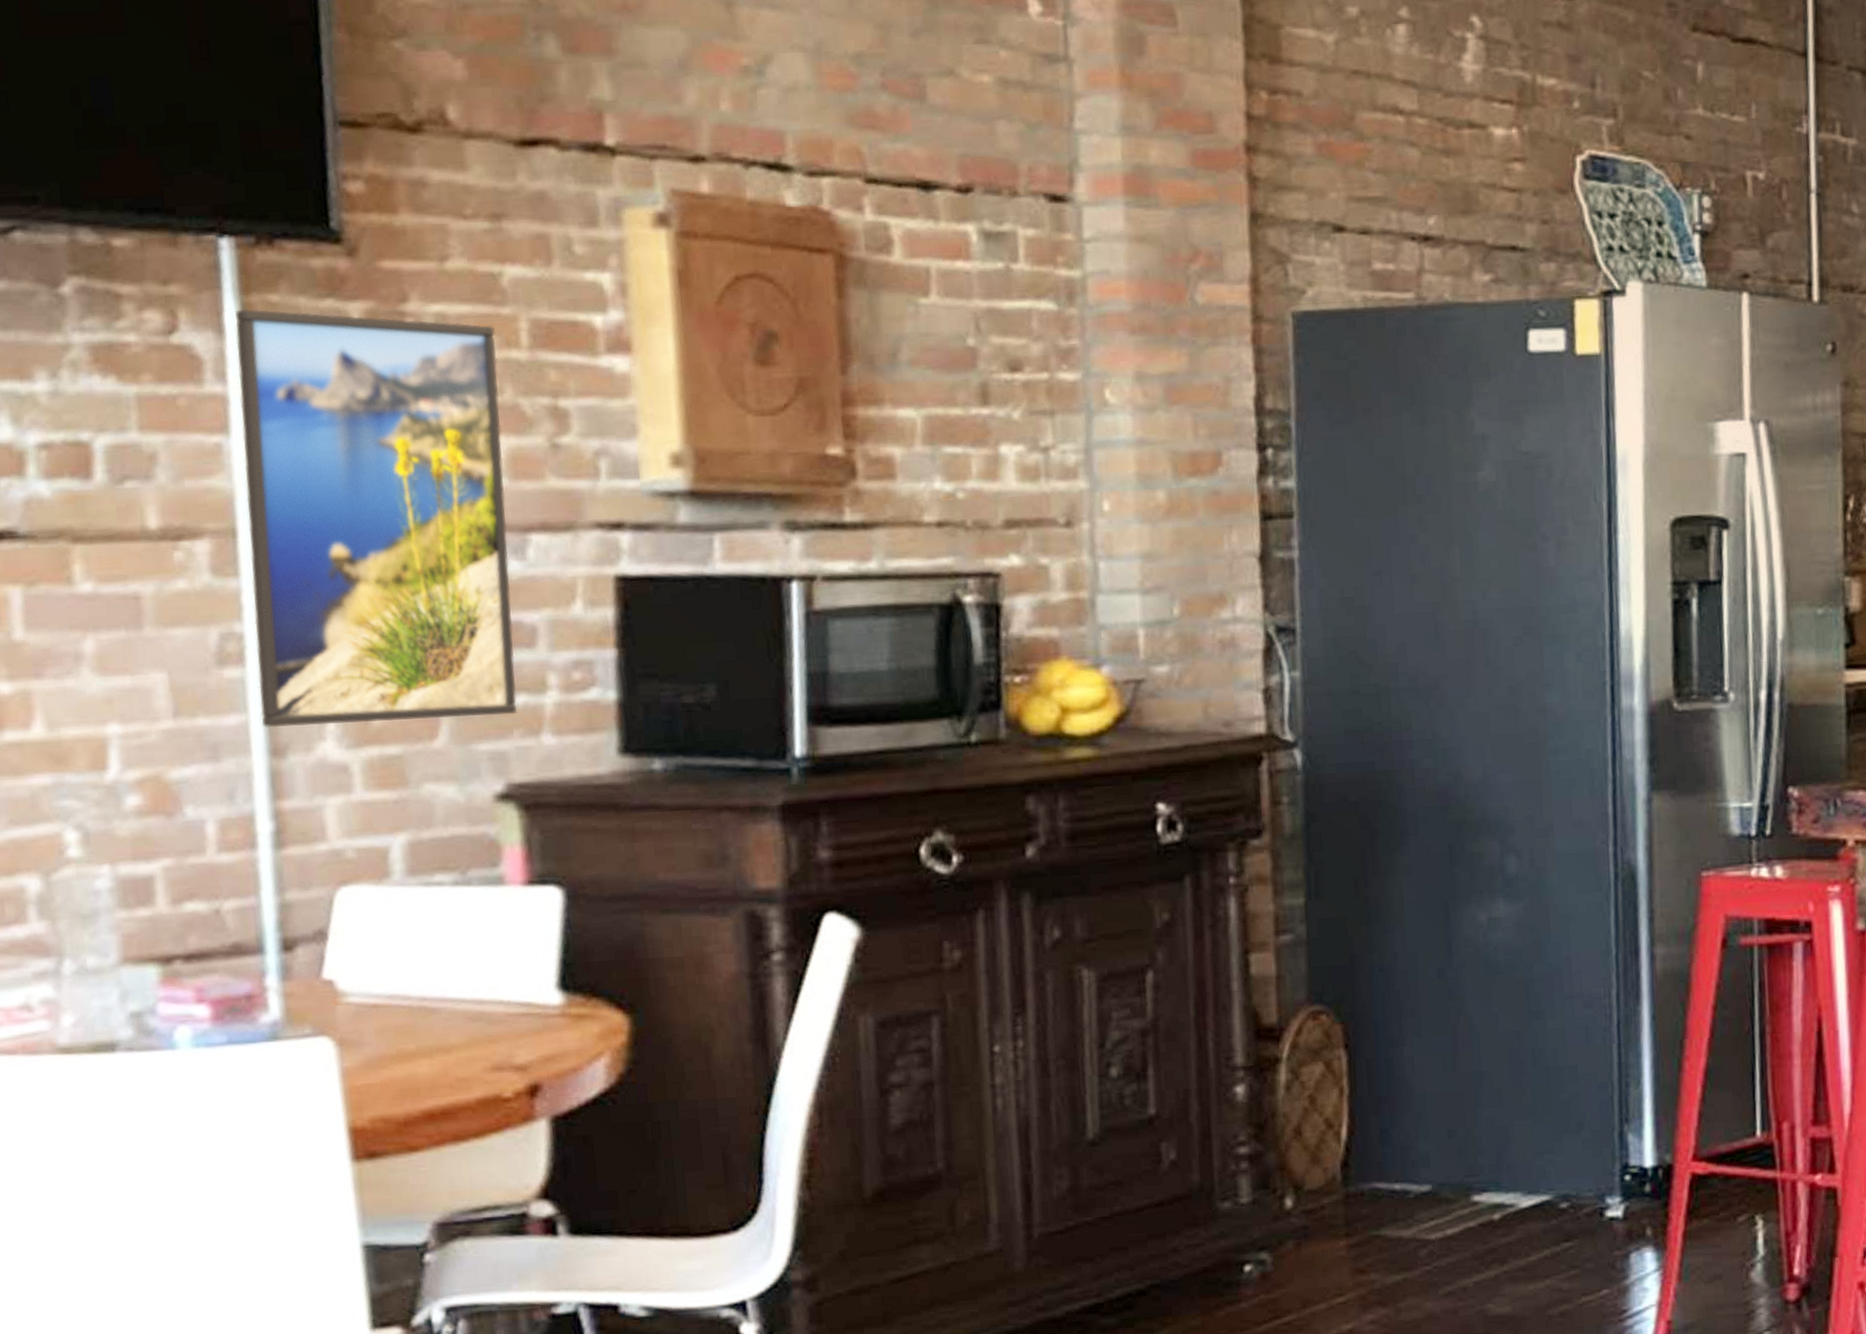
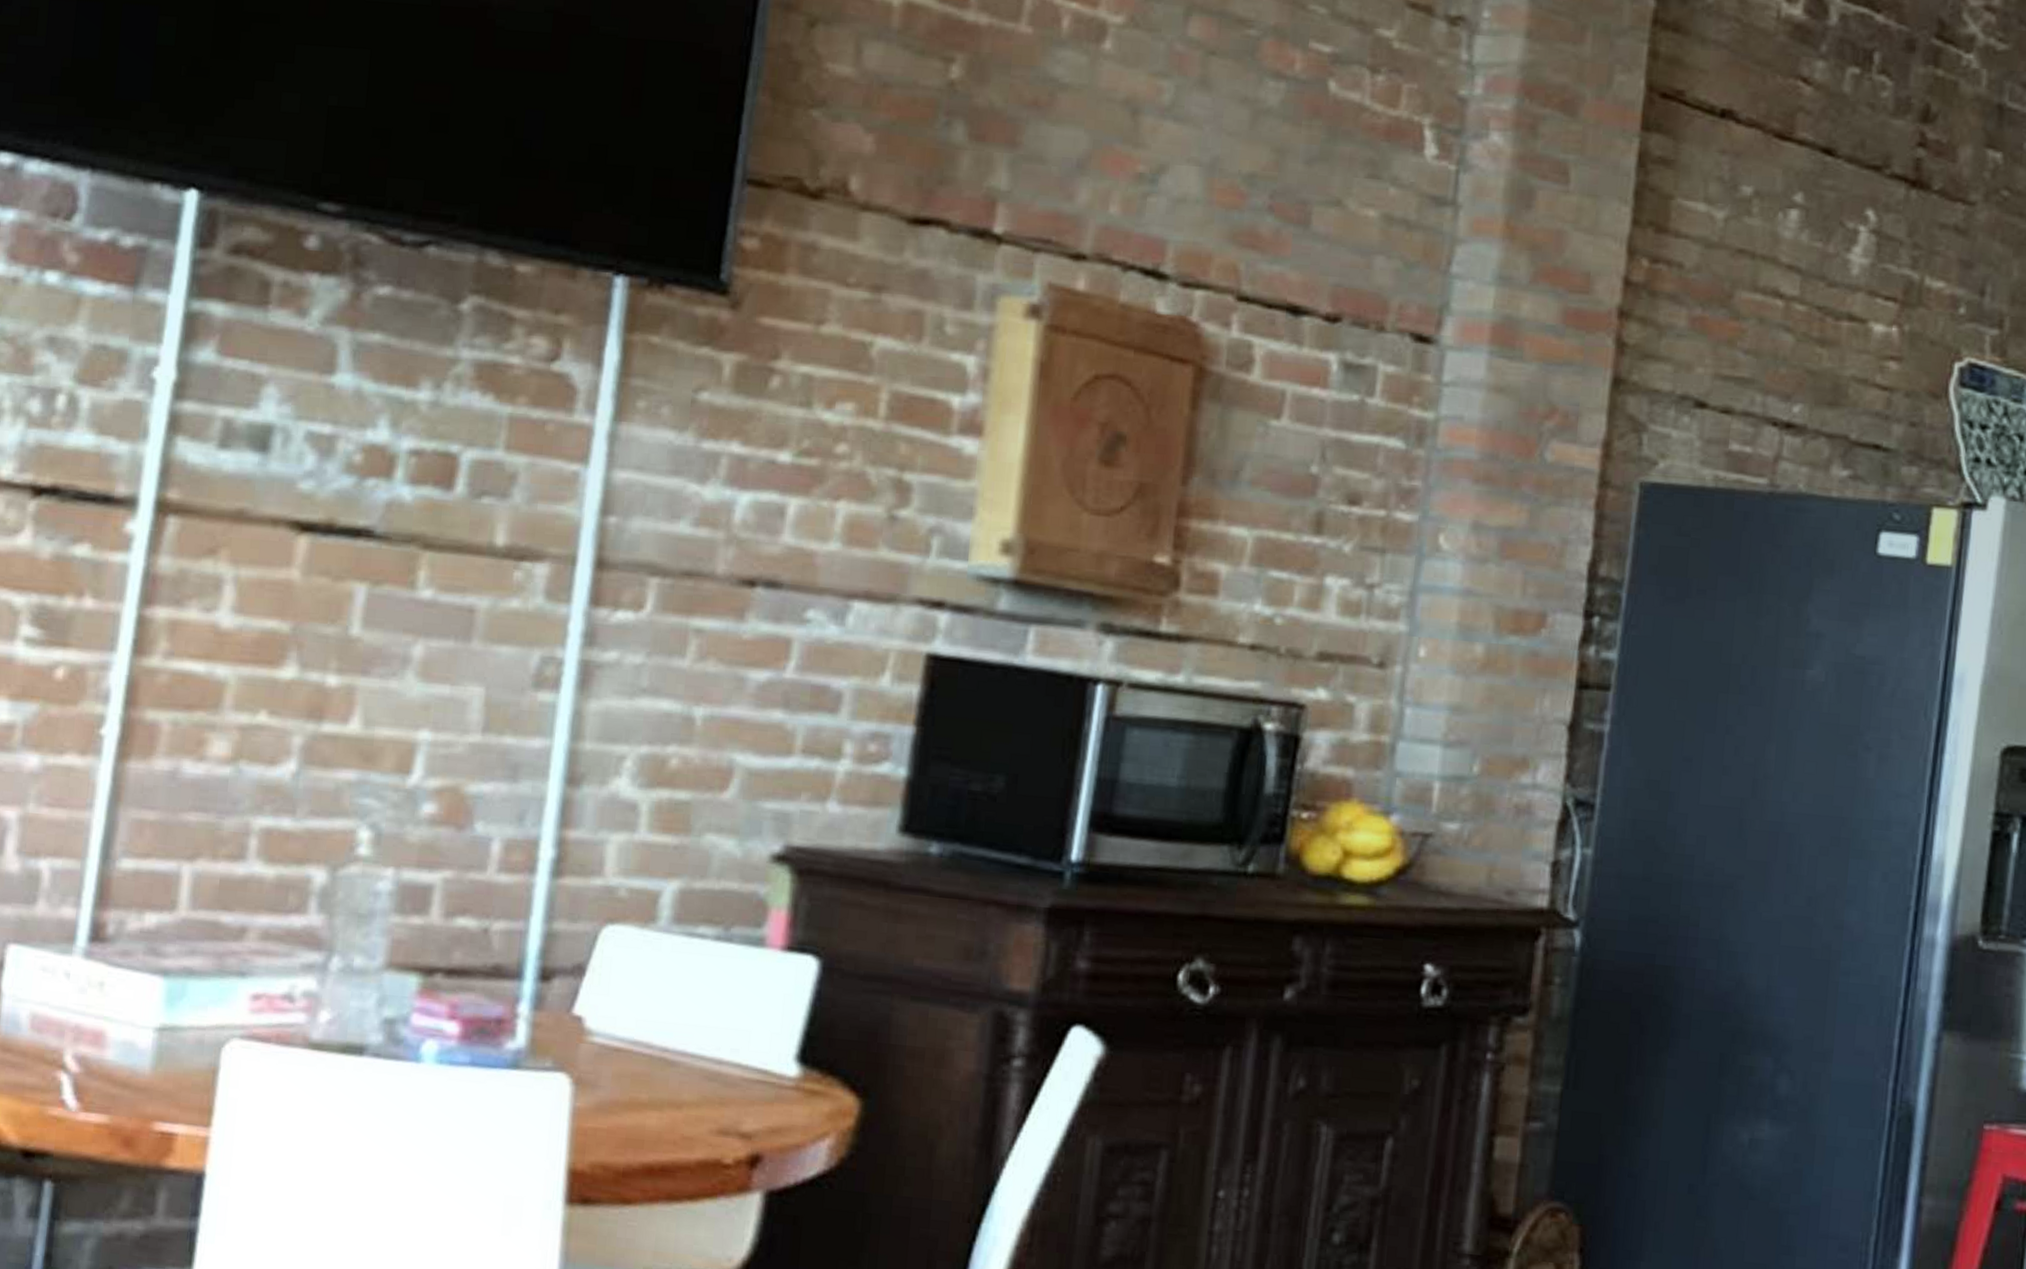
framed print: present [235,309,517,728] -> none [564,346,856,778]

